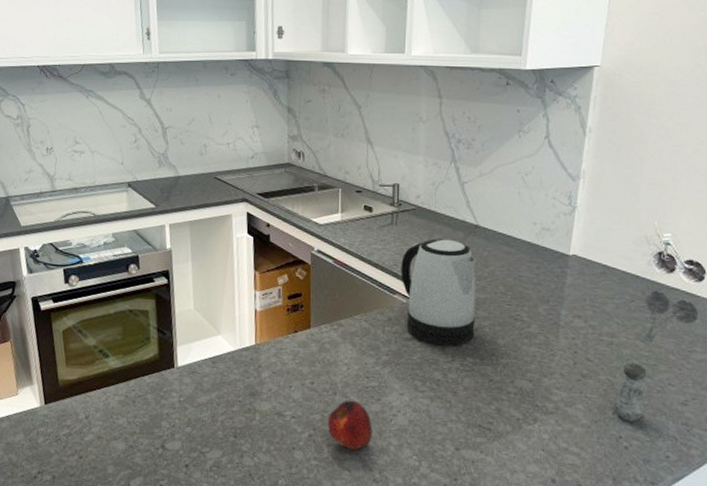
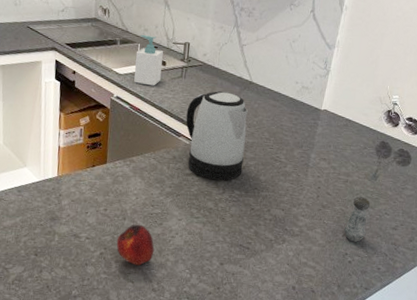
soap bottle: none [336,178,368,236] -> present [134,35,163,86]

